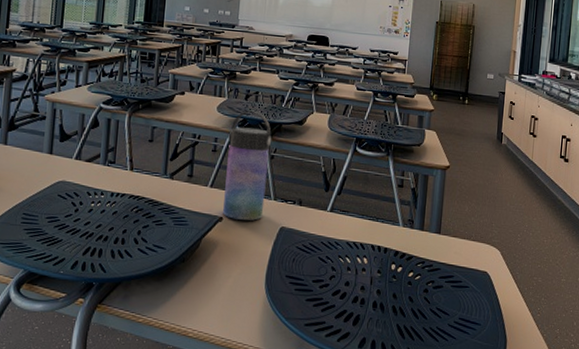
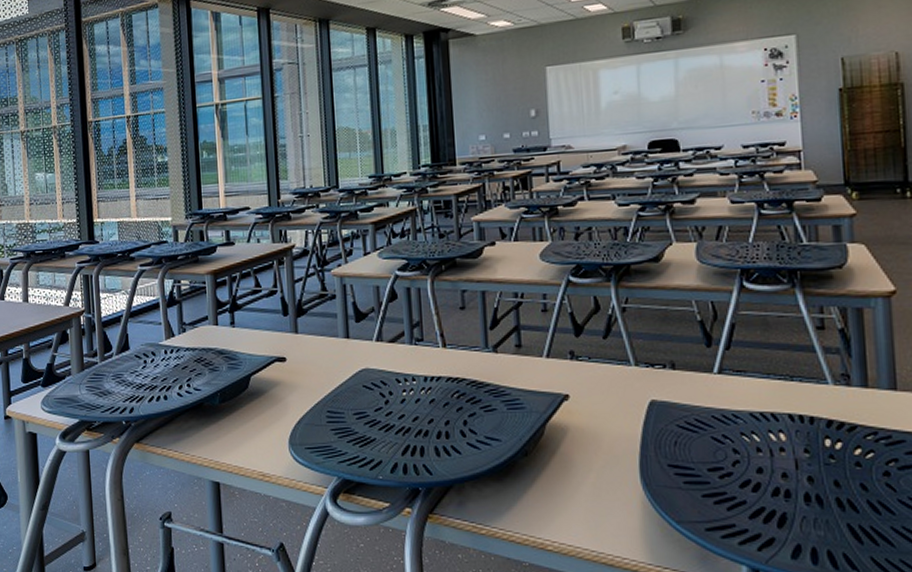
water bottle: present [223,110,272,221] -> none [560,252,623,396]

